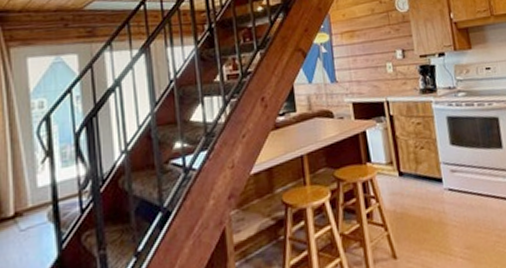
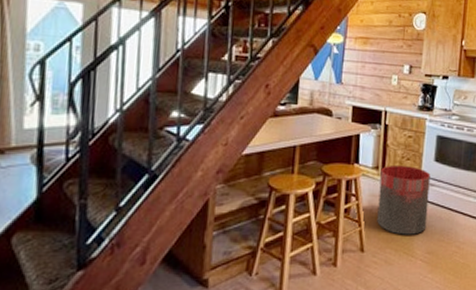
trash can: none [395,154,459,233] -> present [377,164,430,235]

